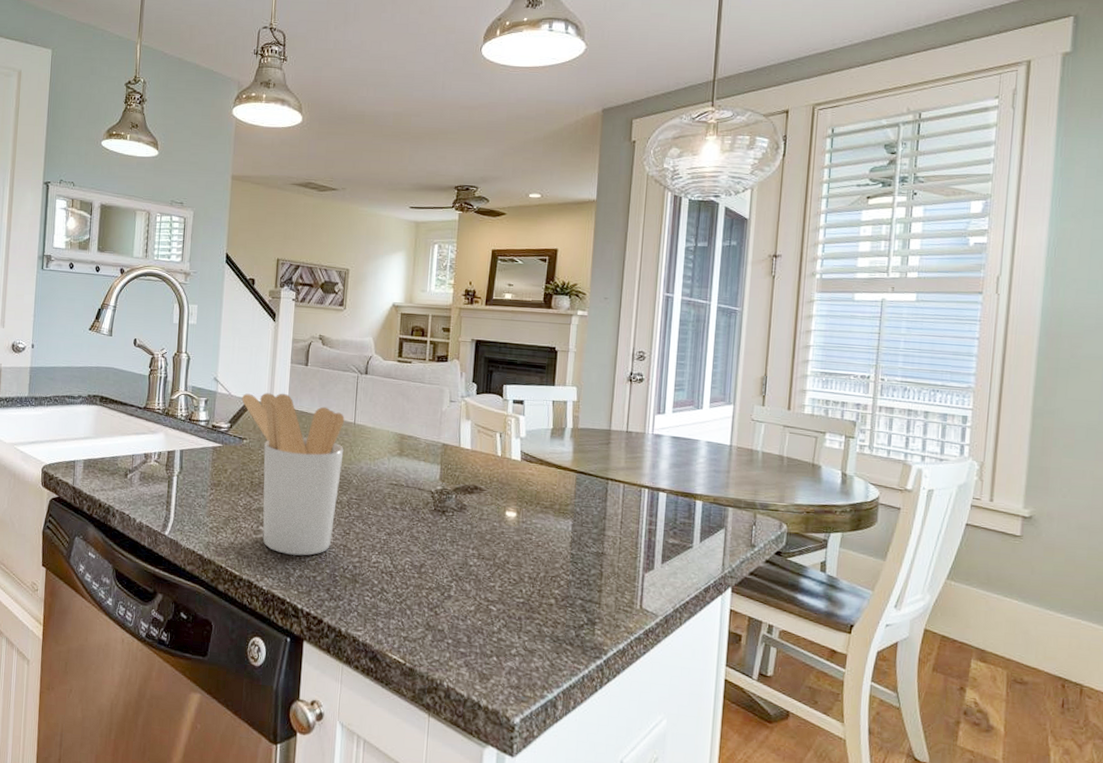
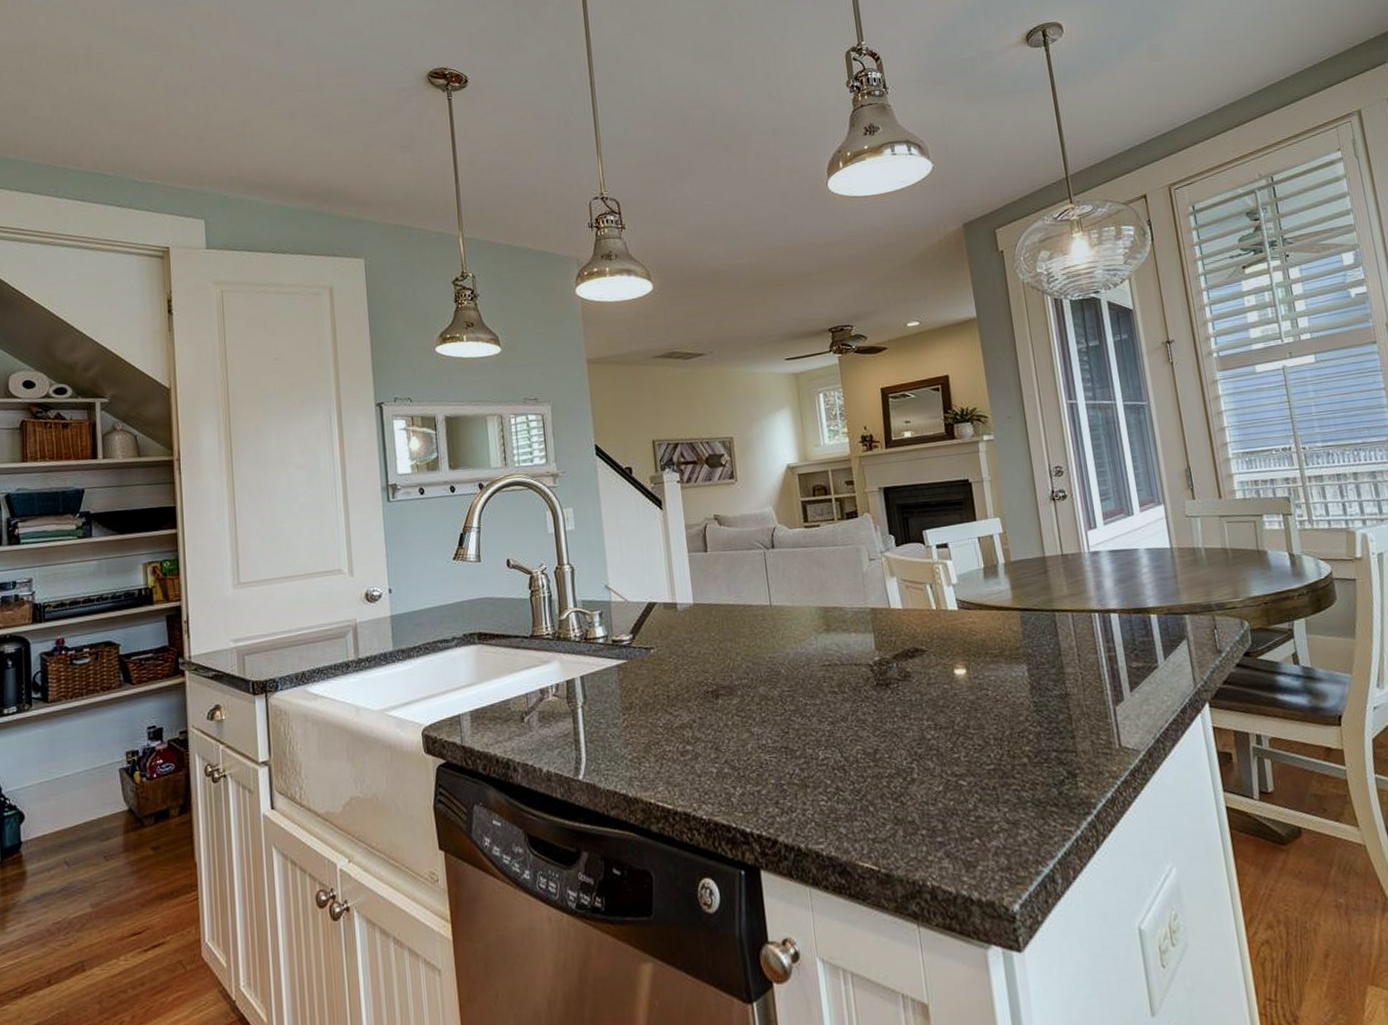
utensil holder: present [241,393,345,556] -> none [640,587,770,772]

